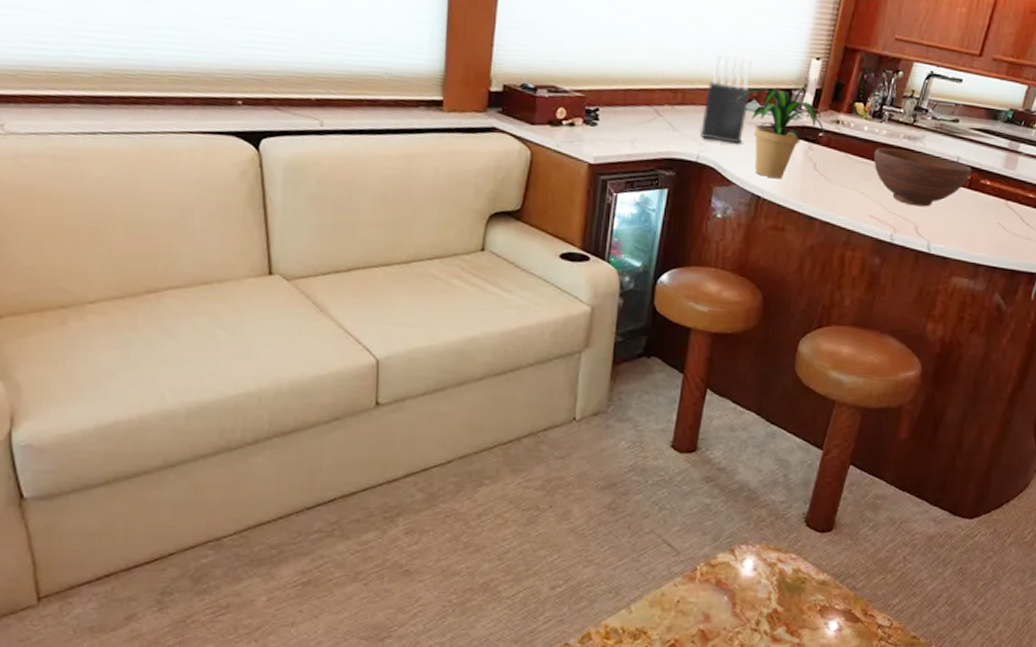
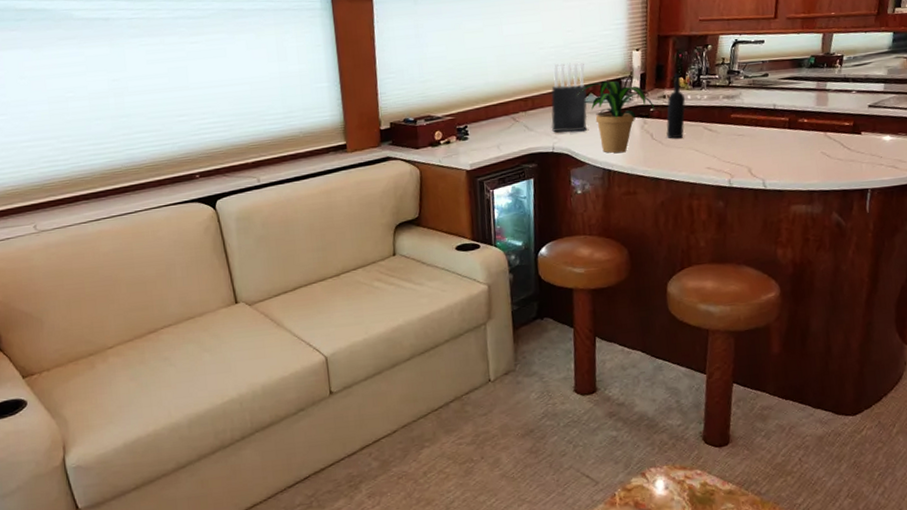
wine bottle: none [832,96,862,175] -> present [666,73,686,139]
fruit bowl: present [873,147,972,207] -> none [700,107,789,153]

